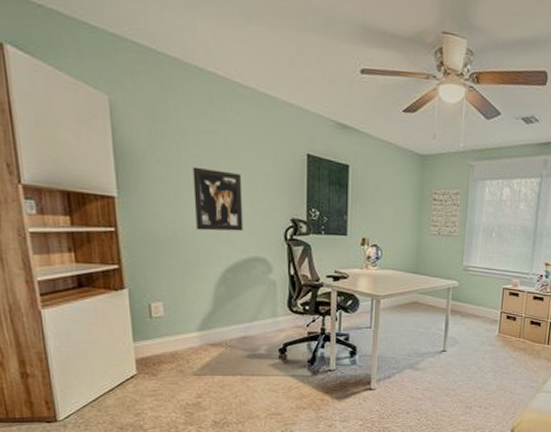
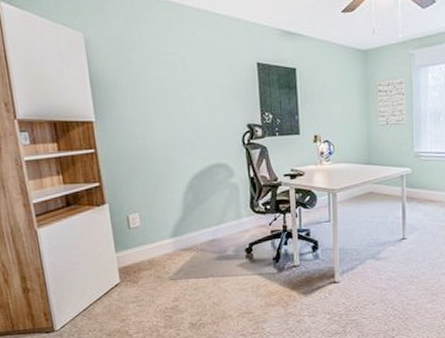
wall art: present [192,166,243,231] -> none [157,86,205,144]

